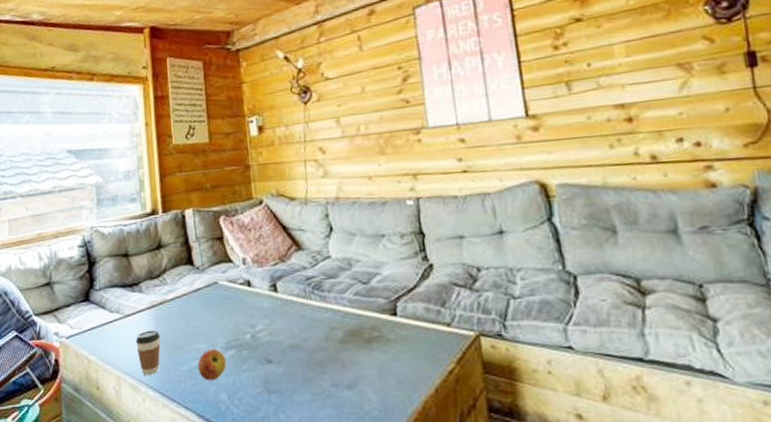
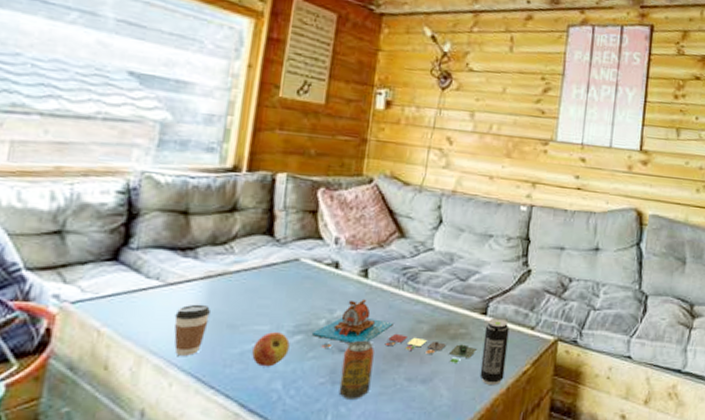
board game: none [241,311,395,367] -> present [311,299,477,363]
beverage can: none [271,350,302,407] -> present [338,340,374,399]
beverage can: none [398,317,430,388] -> present [479,318,510,386]

